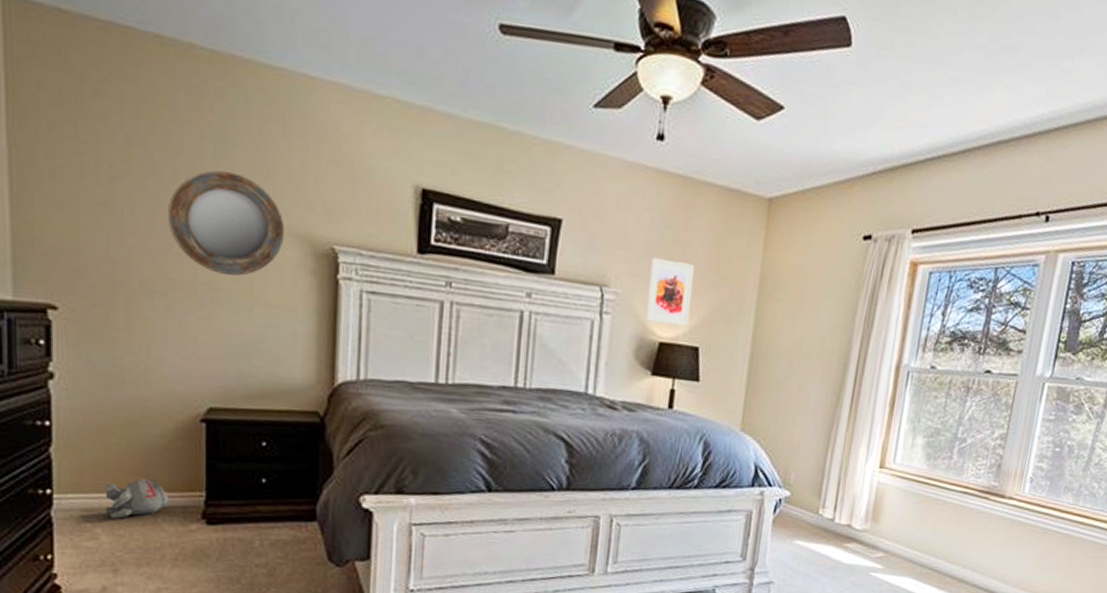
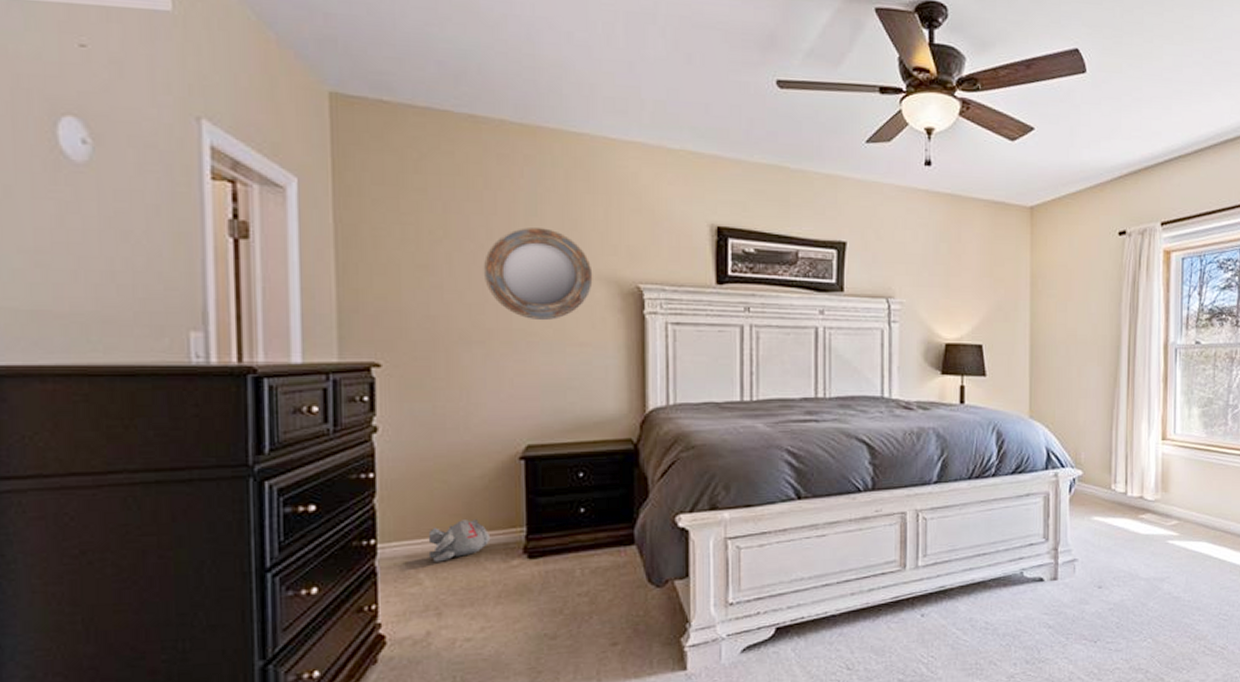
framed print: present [645,257,695,326] -> none [930,268,971,326]

